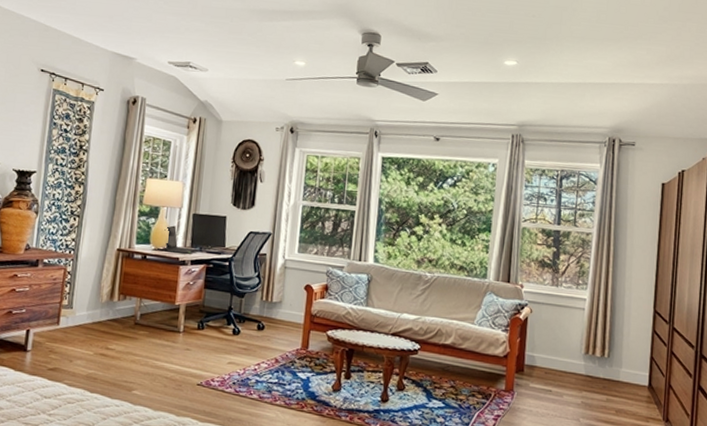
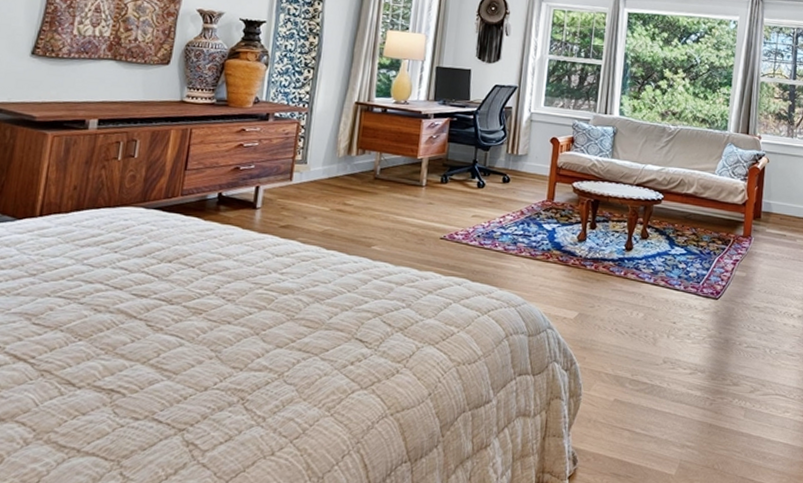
laptop: present [164,225,199,255] -> none [406,78,443,109]

